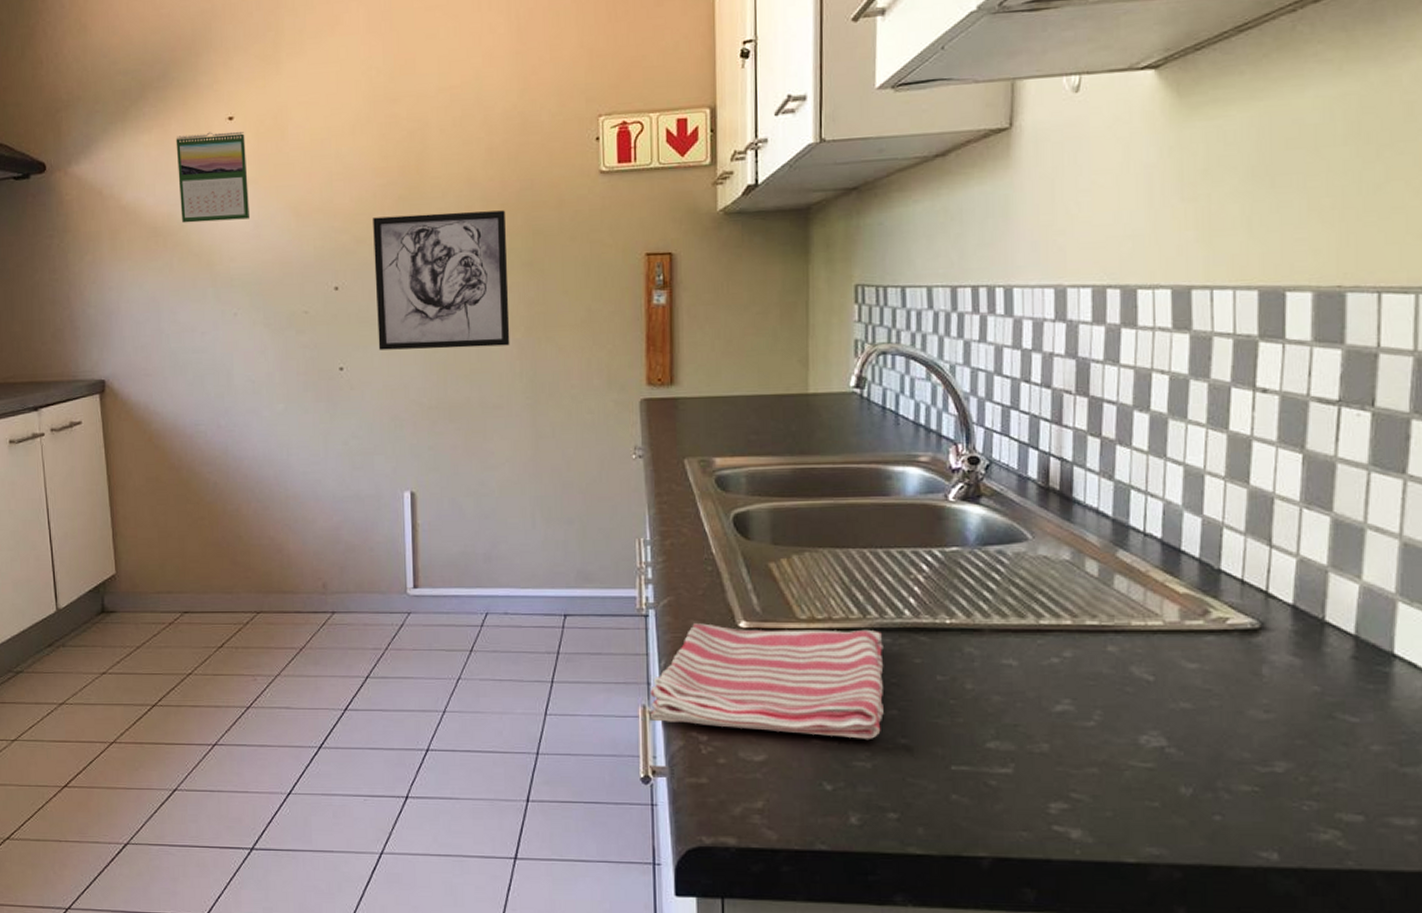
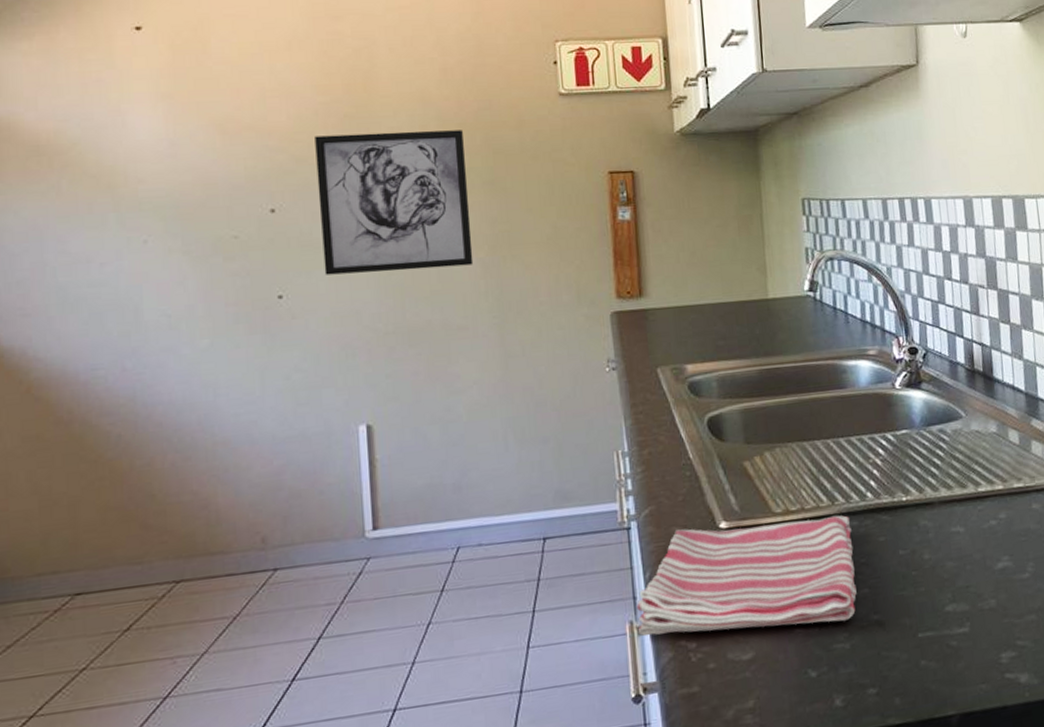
calendar: present [175,131,251,223] -> none [65,42,164,141]

